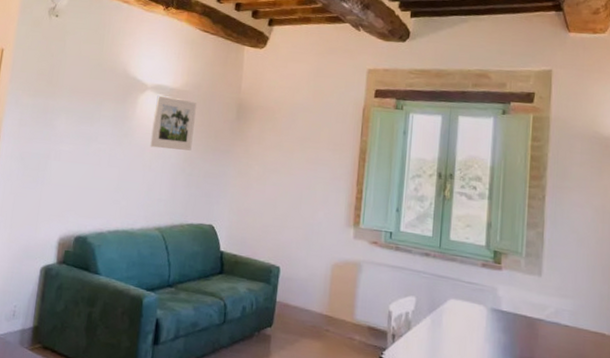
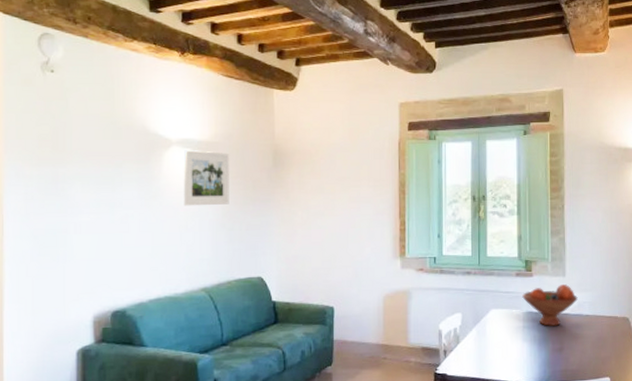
fruit bowl: none [487,283,555,332] -> present [522,284,578,326]

